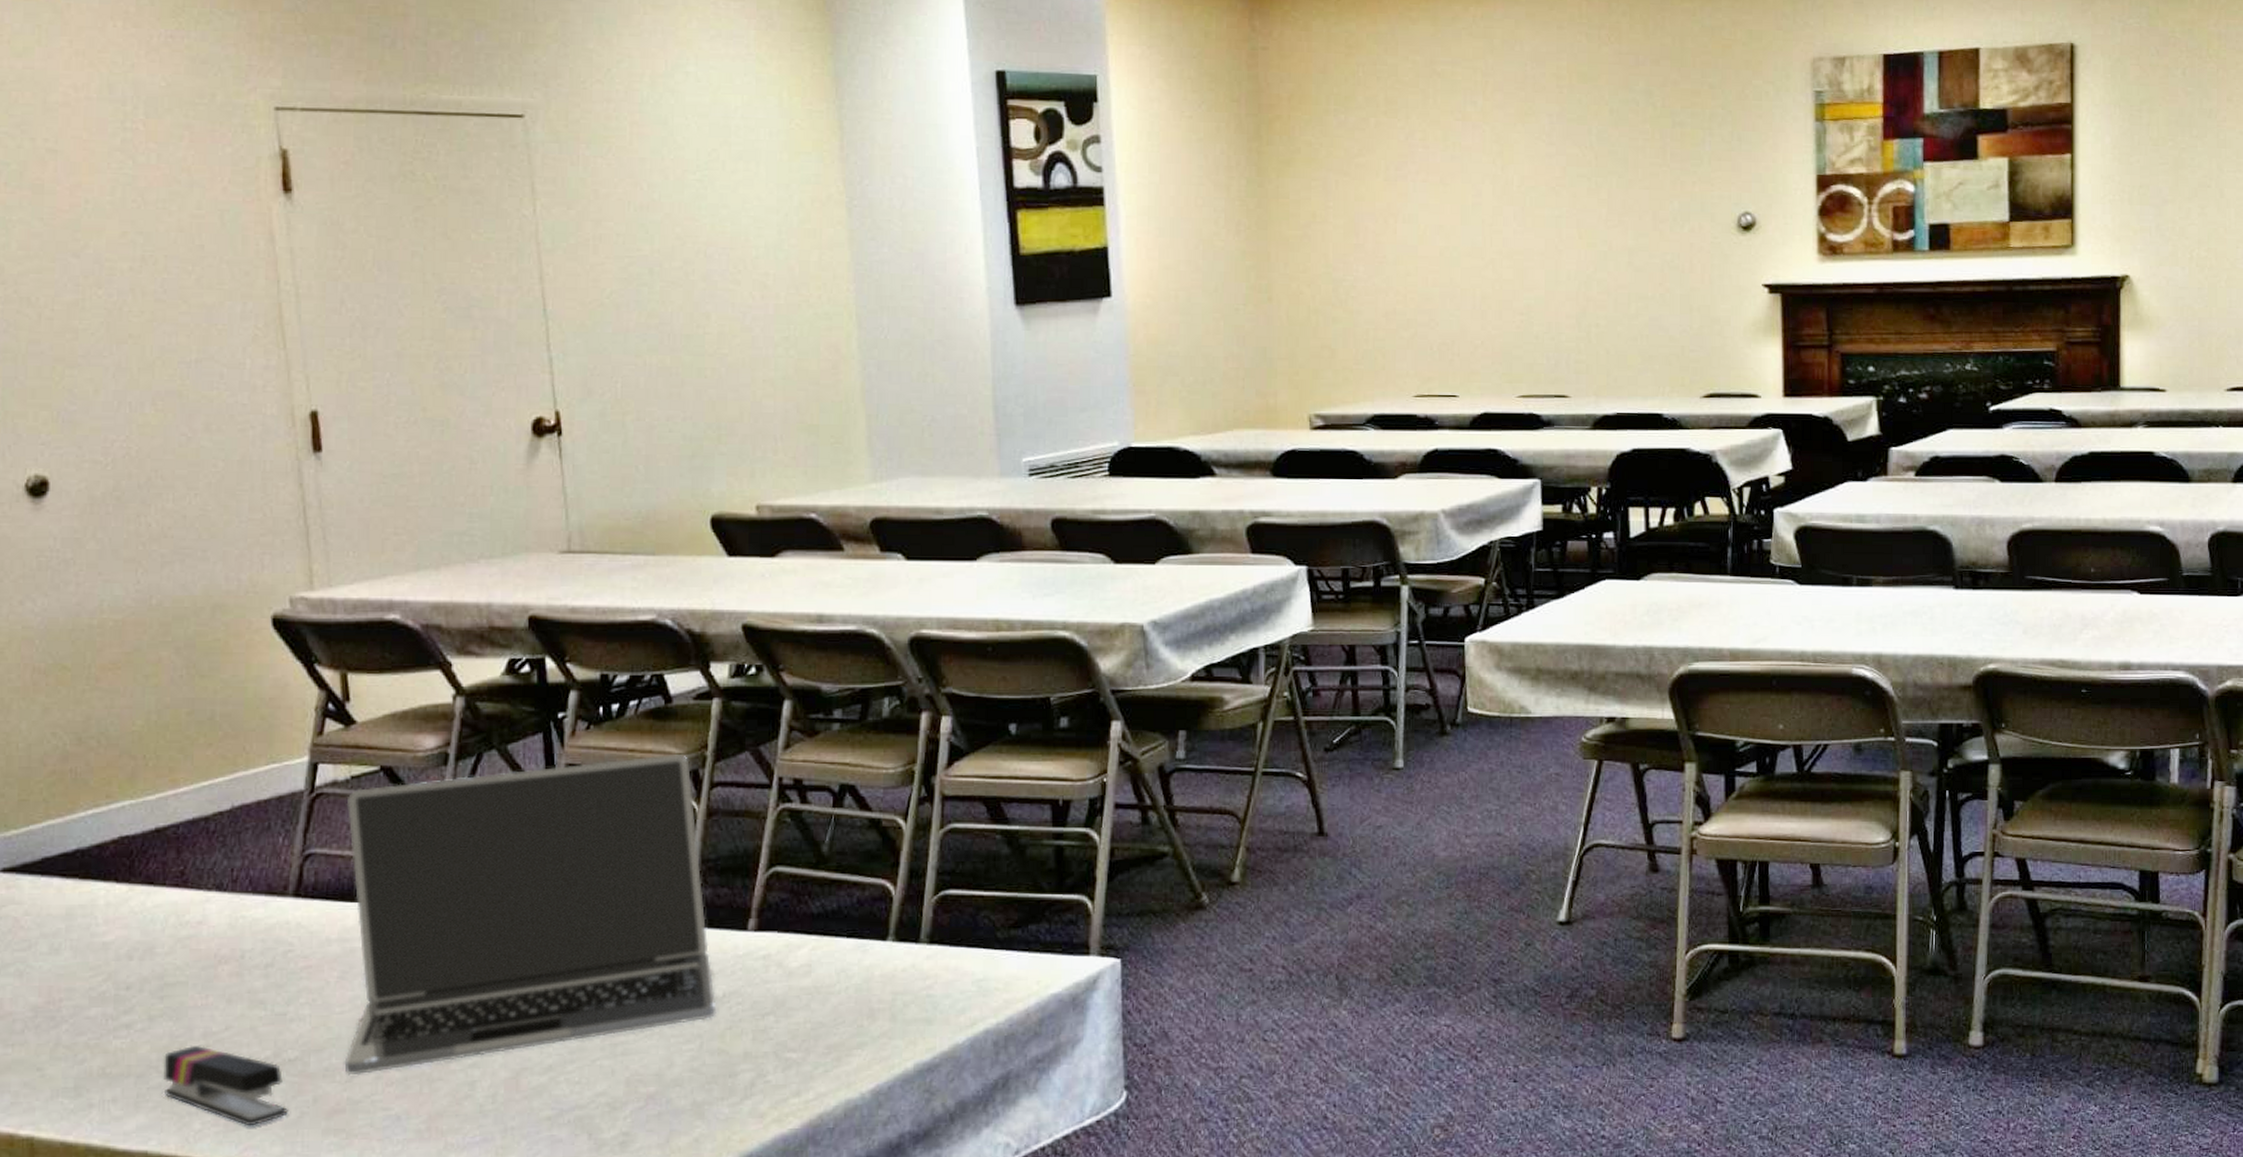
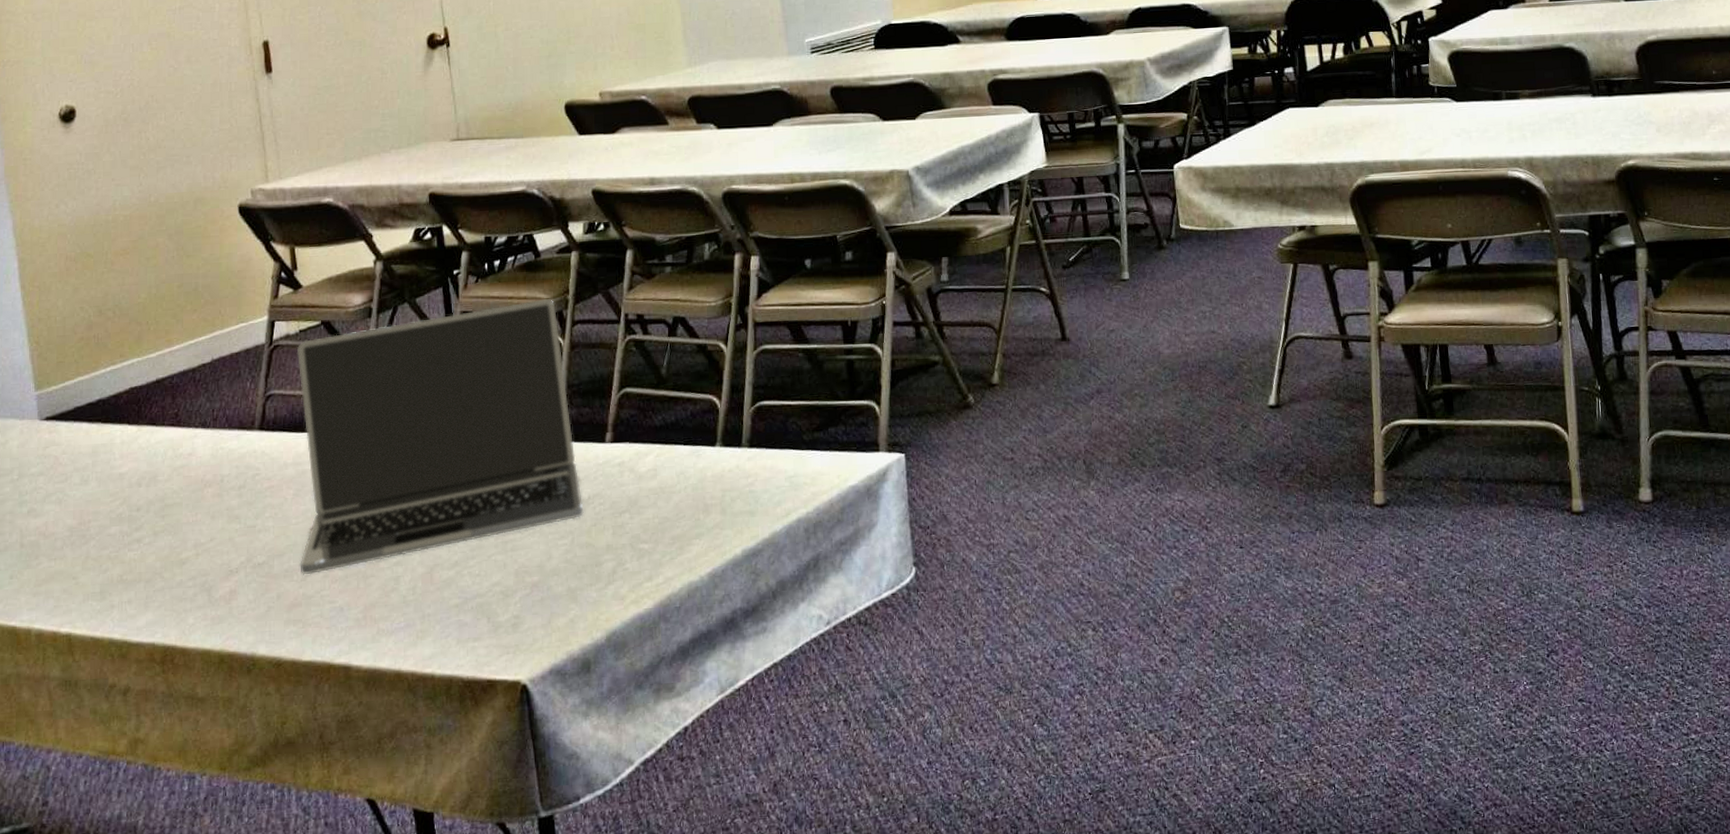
stapler: present [163,1045,288,1127] -> none [165,554,258,620]

